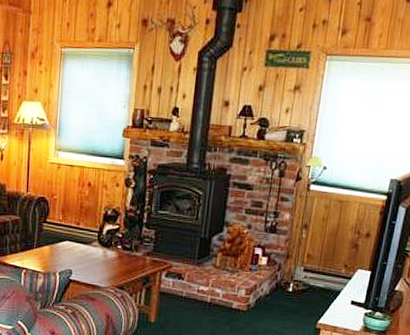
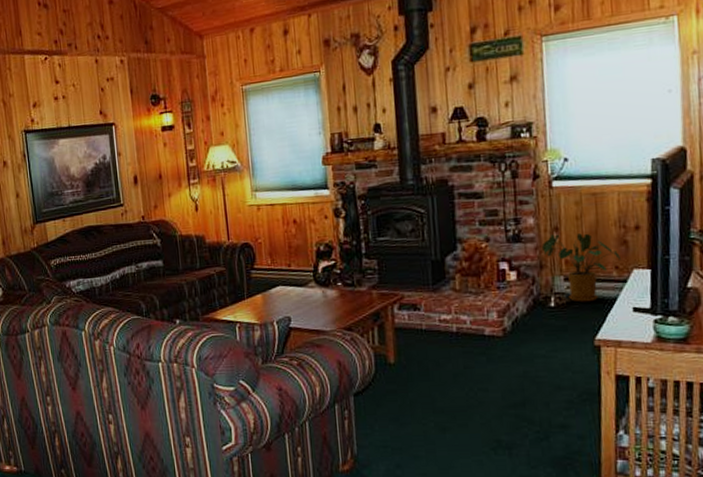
house plant: none [291,230,350,292] -> present [541,233,620,302]

